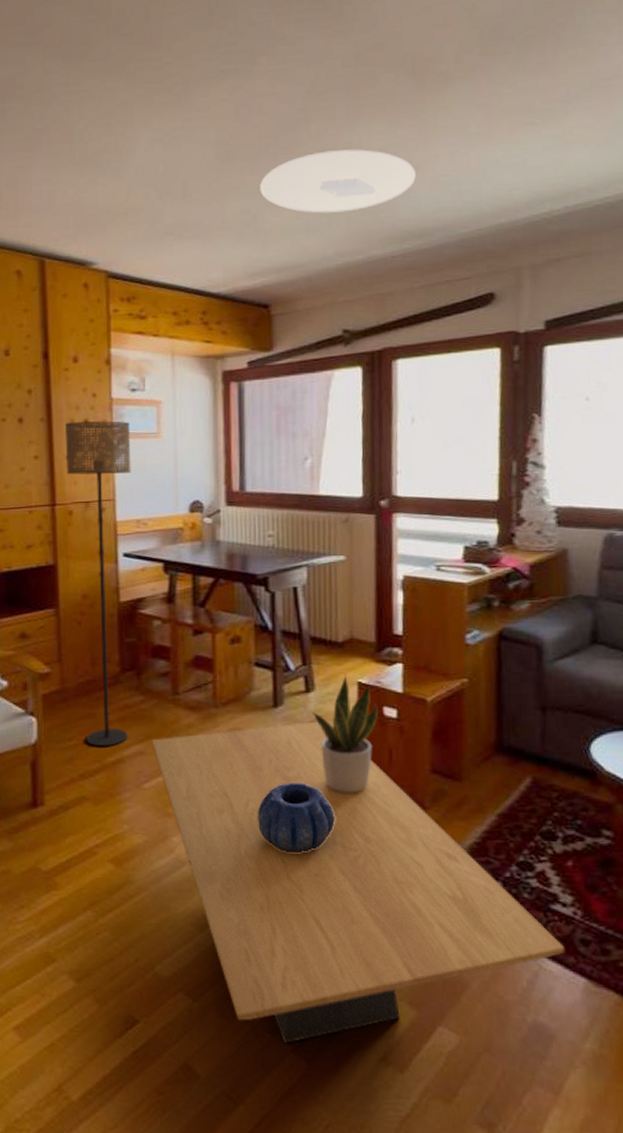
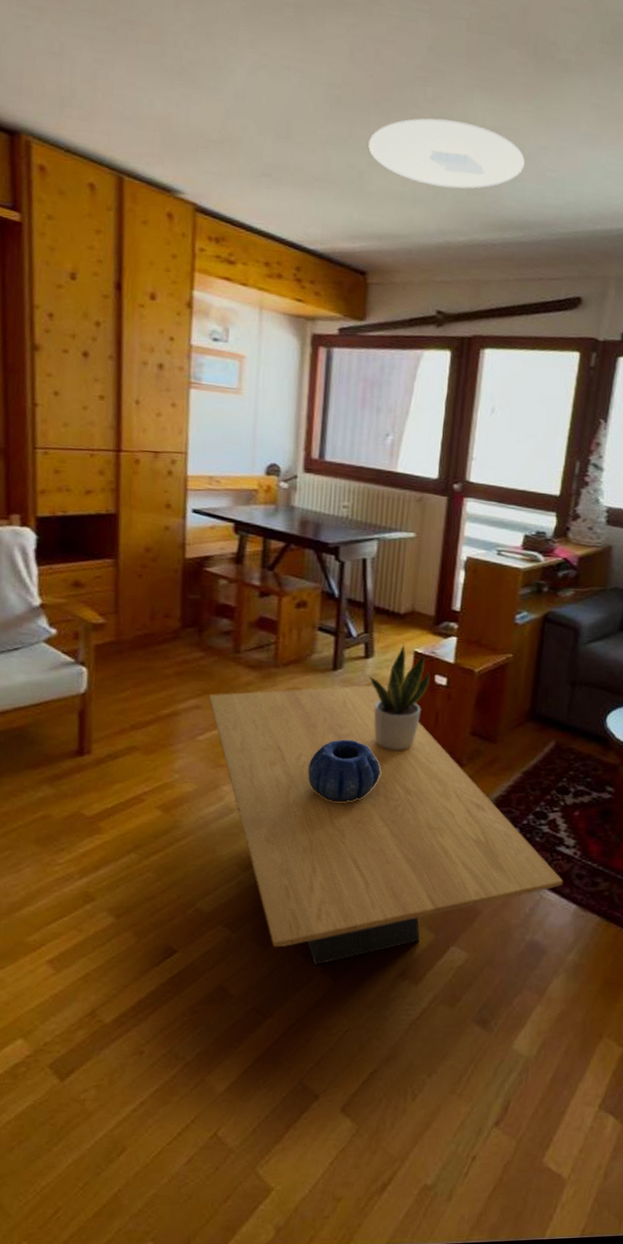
floor lamp: present [64,420,131,747] -> none [135,363,209,700]

